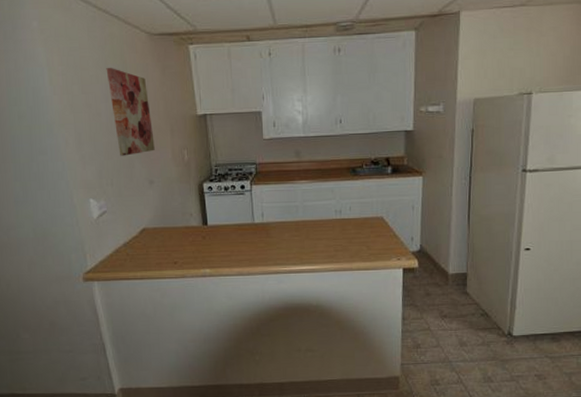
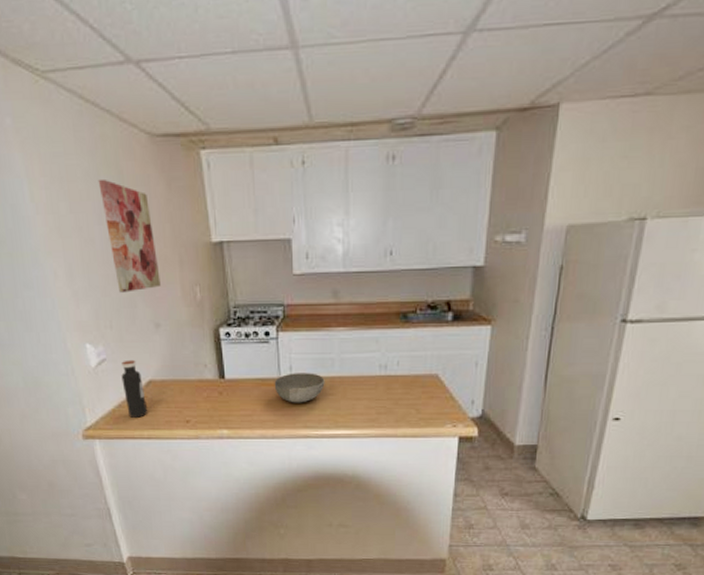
water bottle: none [119,211,142,261] -> present [121,359,148,418]
bowl: none [249,218,291,244] -> present [274,373,325,403]

